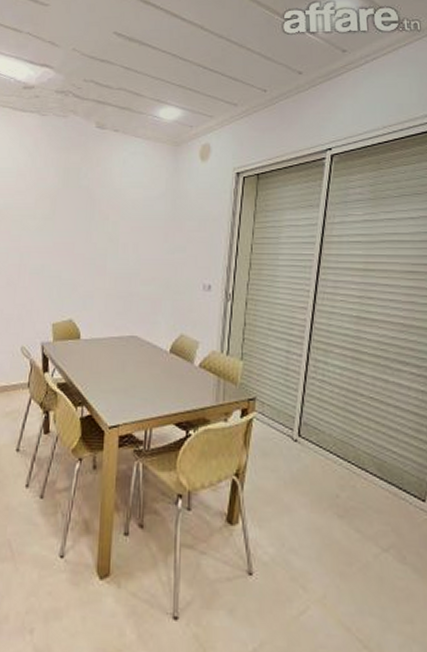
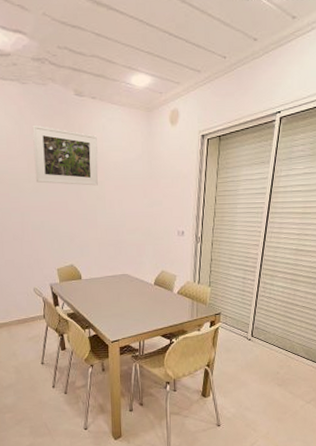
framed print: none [41,157,116,226] -> present [32,124,99,186]

